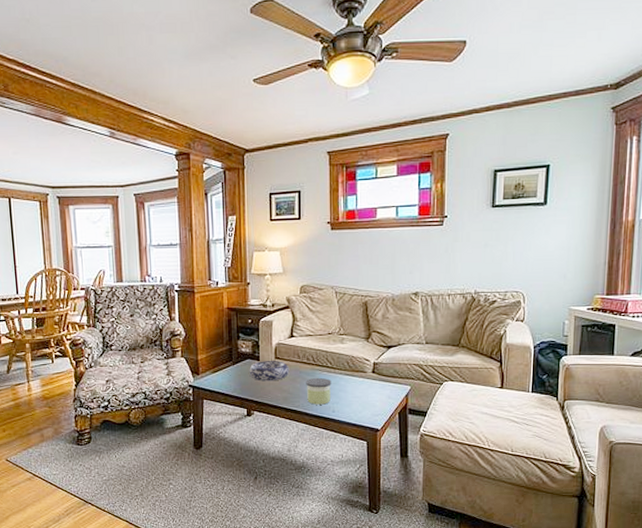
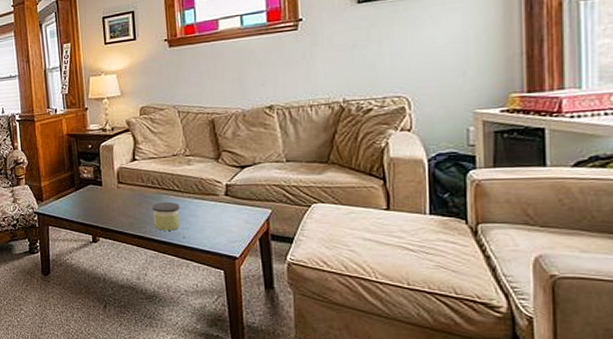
decorative bowl: present [249,361,290,382] -> none [92,185,134,207]

